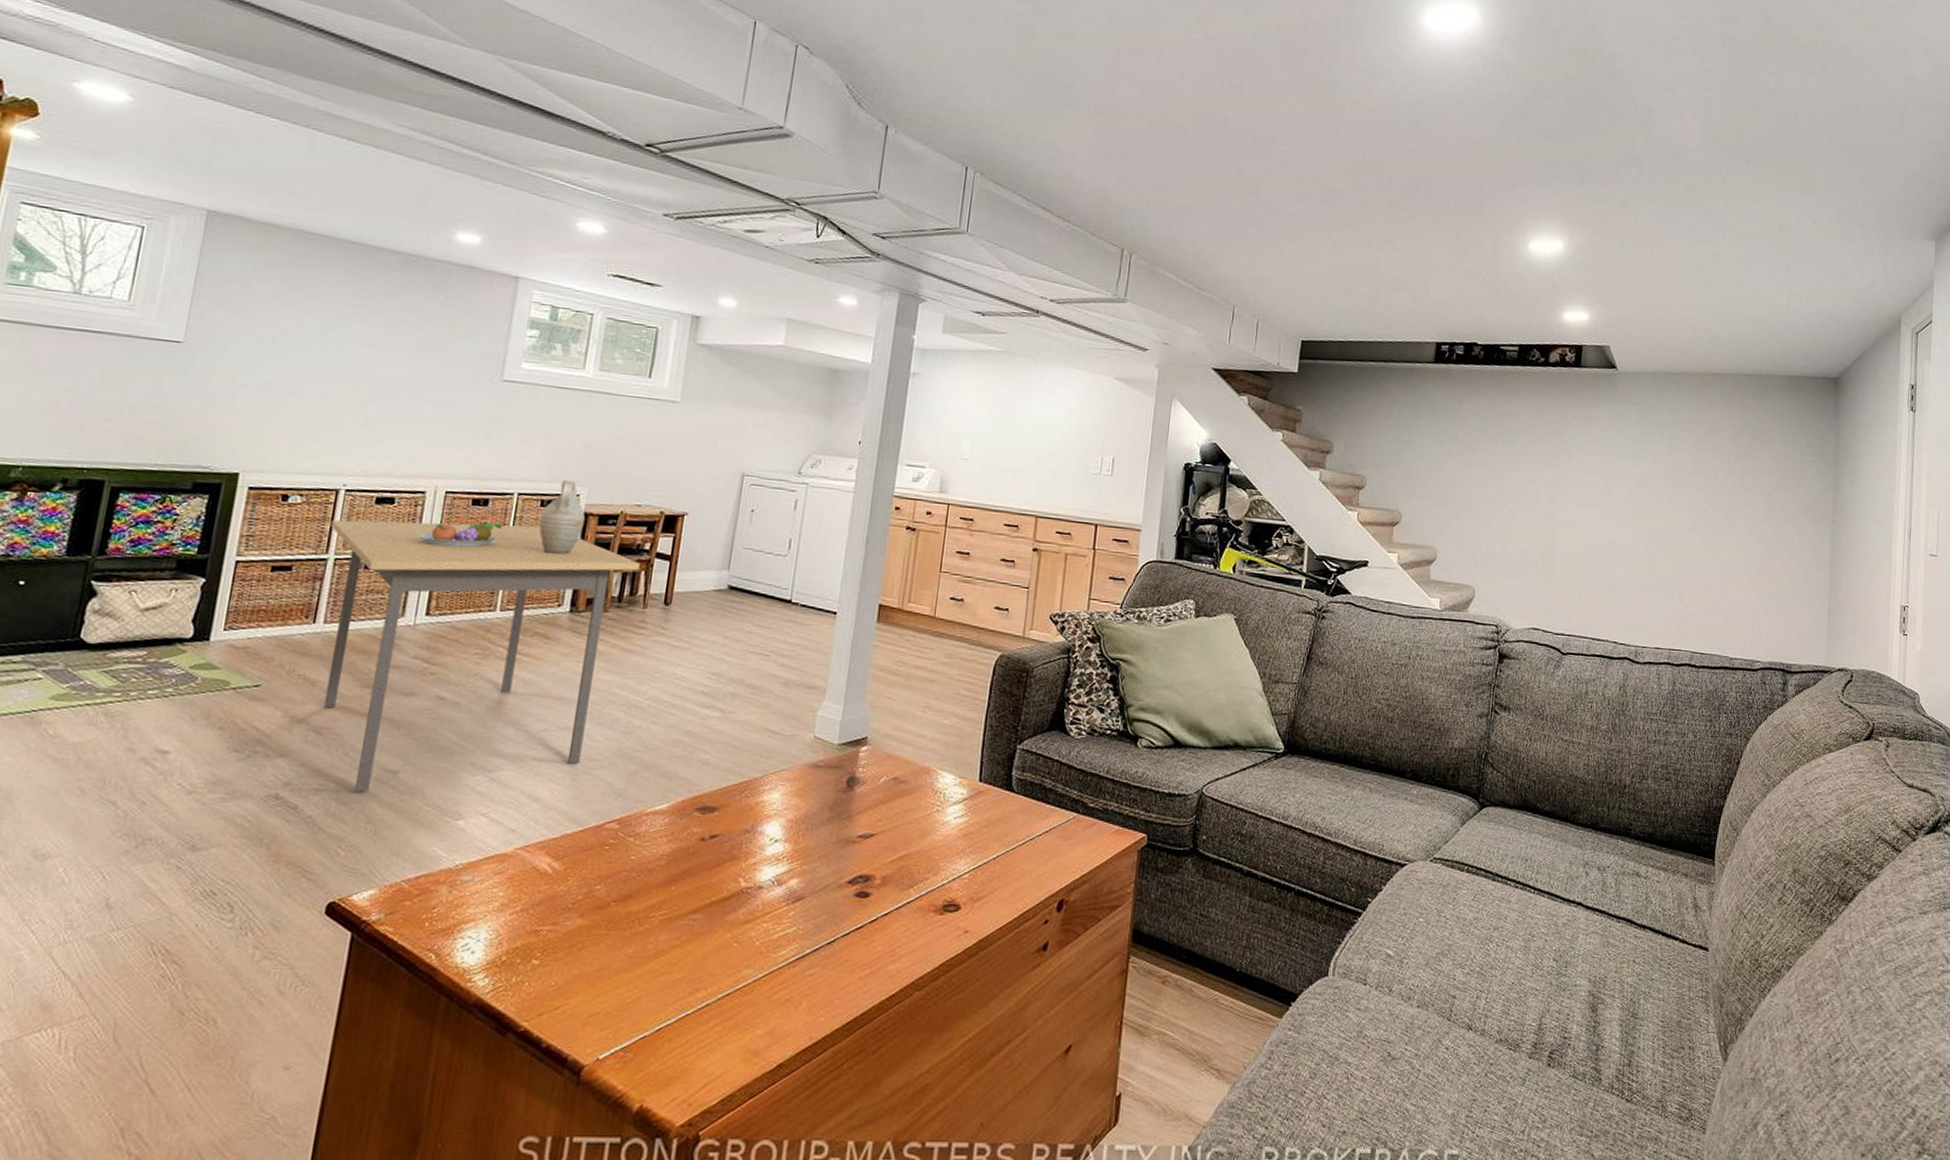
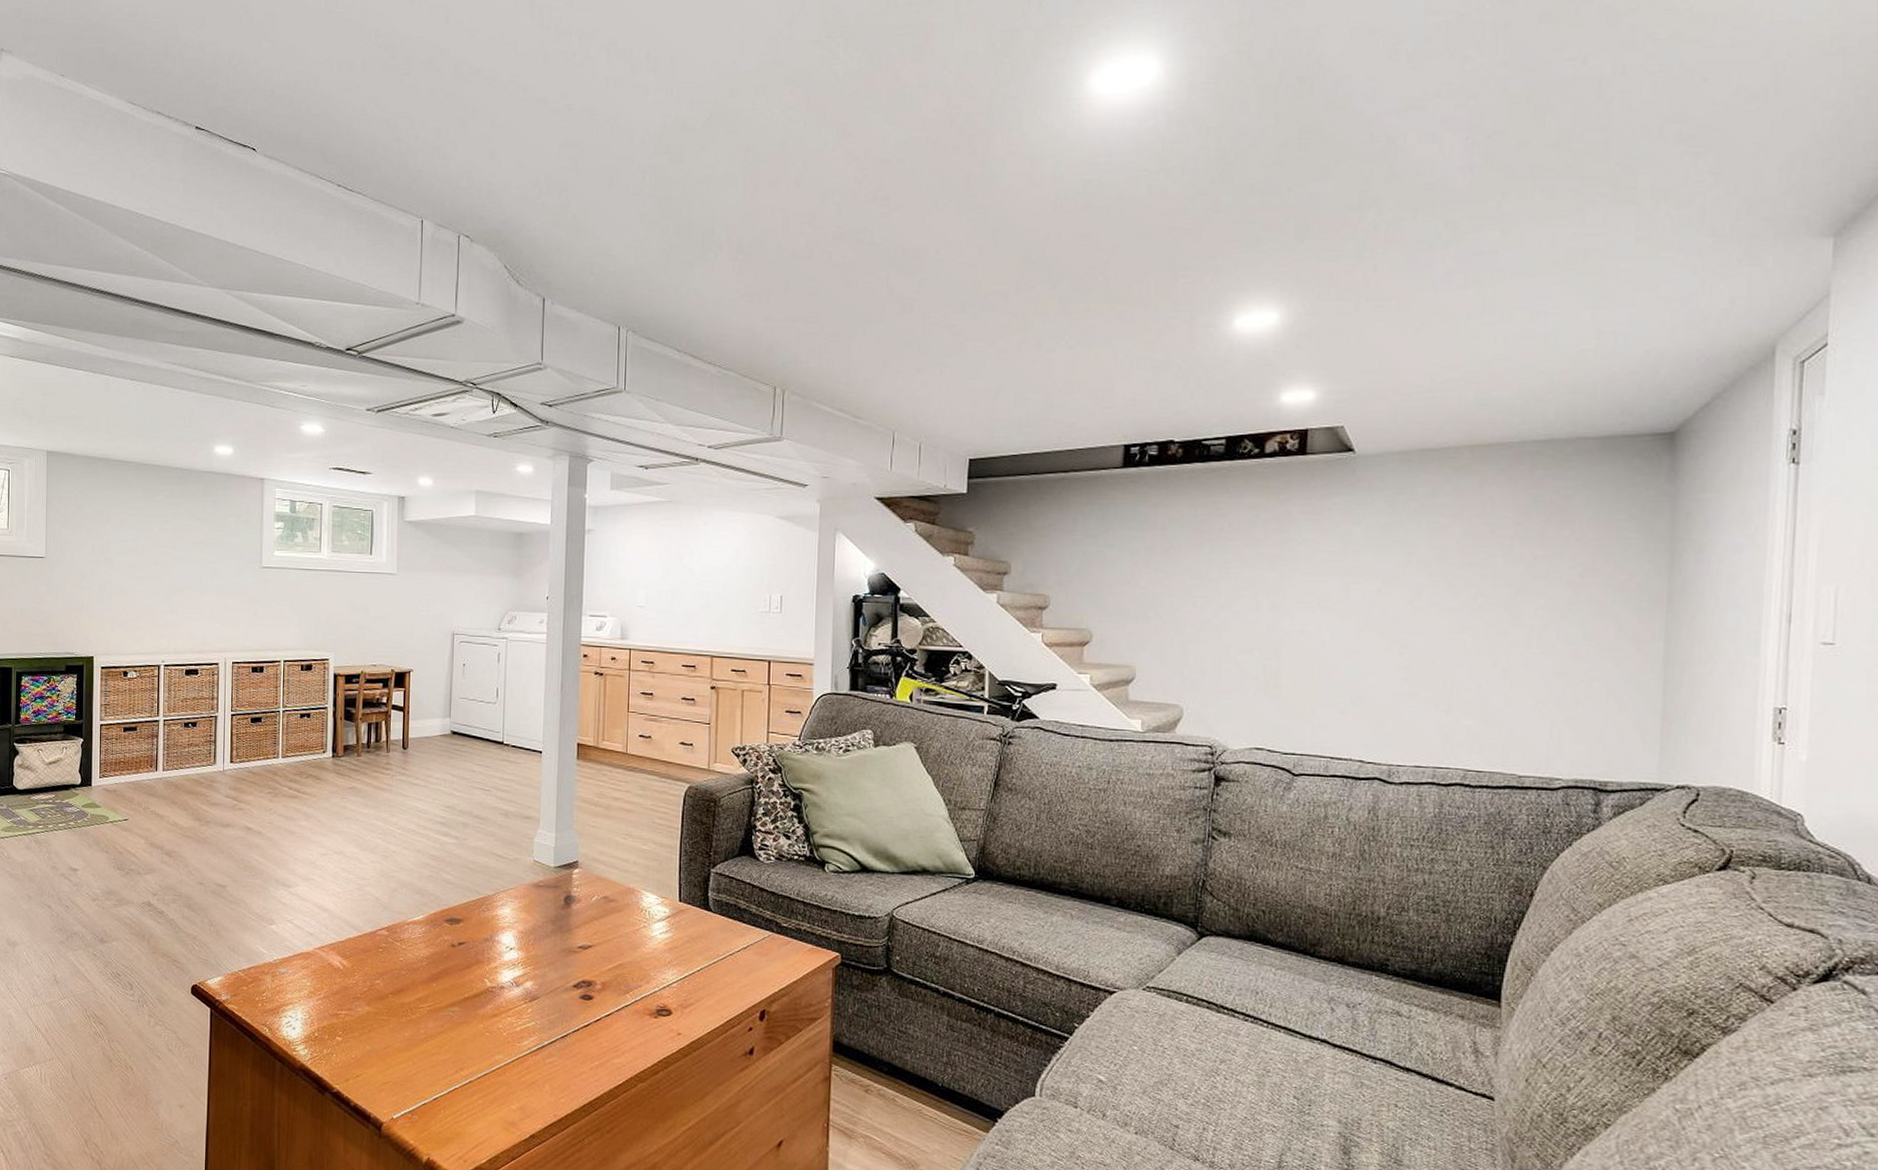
dining table: present [323,519,640,793] -> none [158,686,380,902]
fruit bowl: present [418,520,502,548] -> none [218,684,276,707]
pitcher: present [538,479,585,555] -> none [301,647,335,710]

